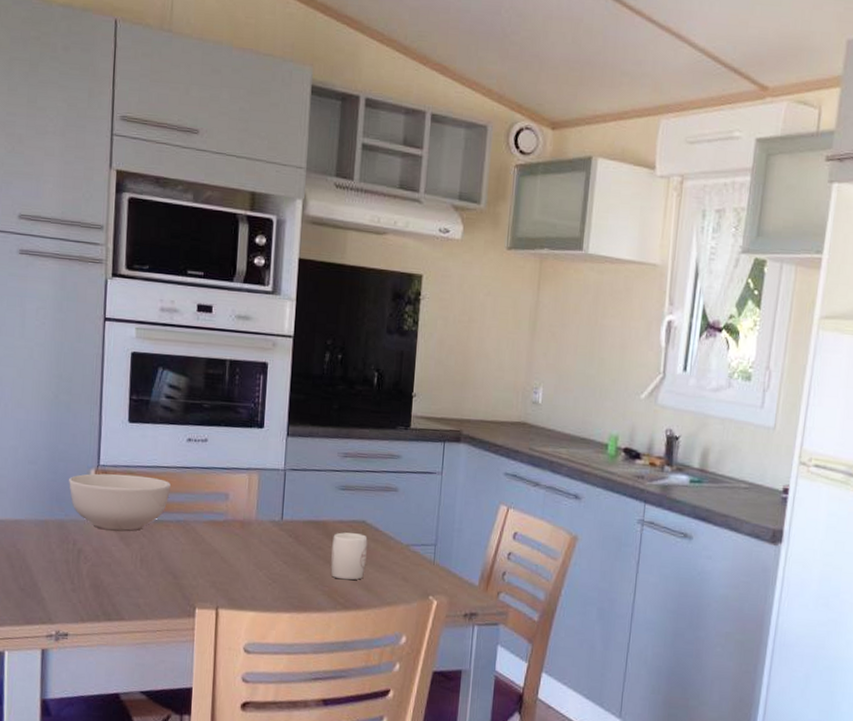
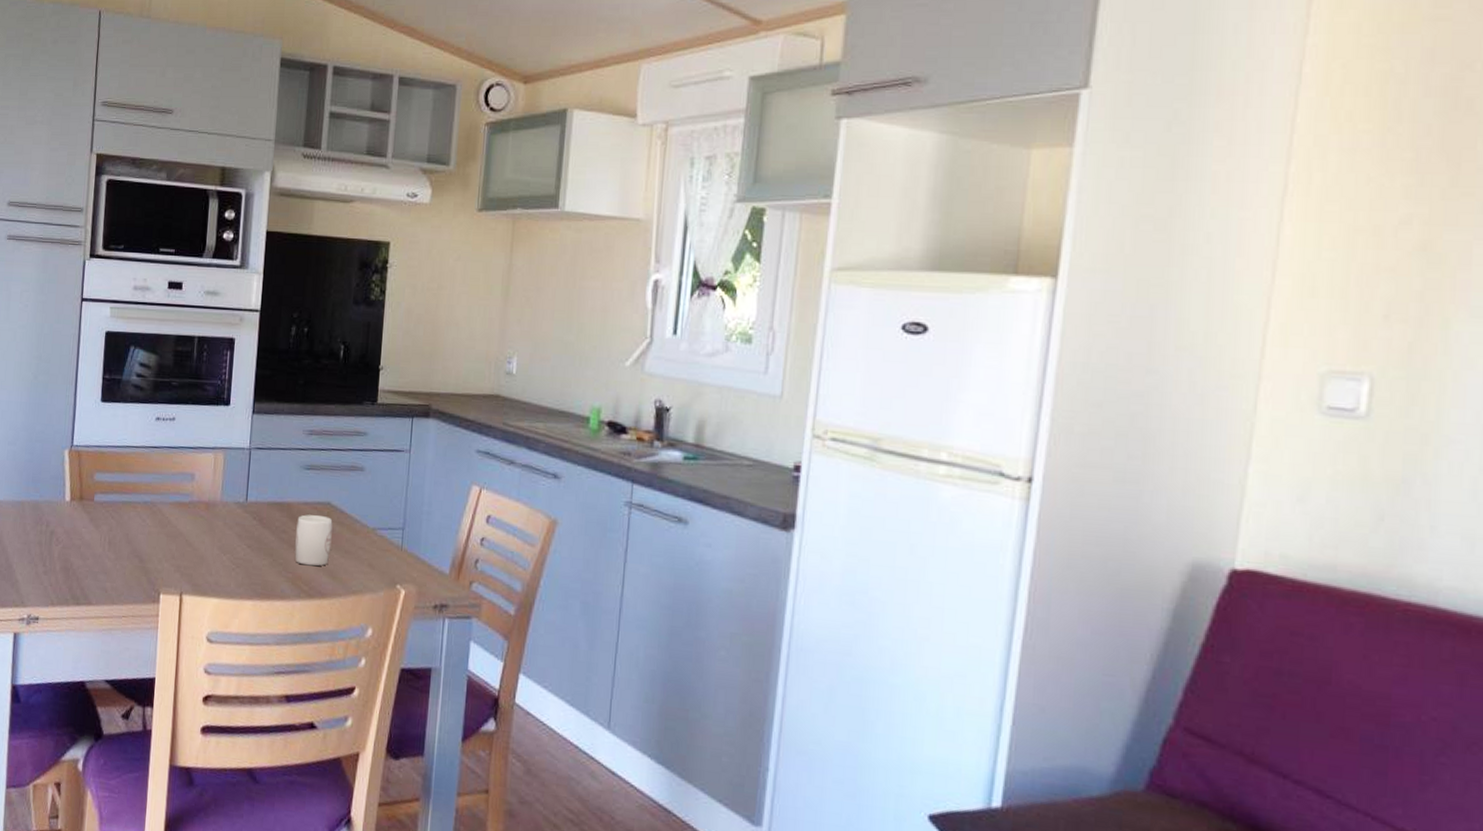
bowl: present [69,473,172,532] -> none [44,454,140,513]

